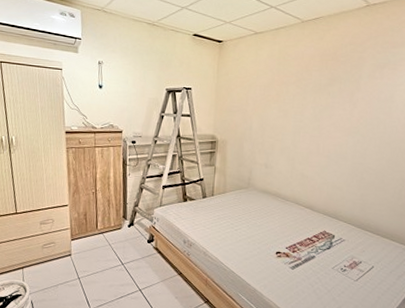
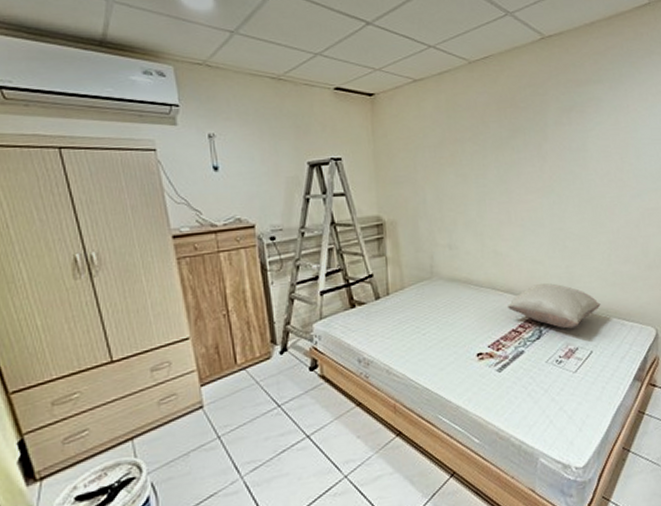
pillow: none [306,205,387,245] -> present [507,283,601,329]

